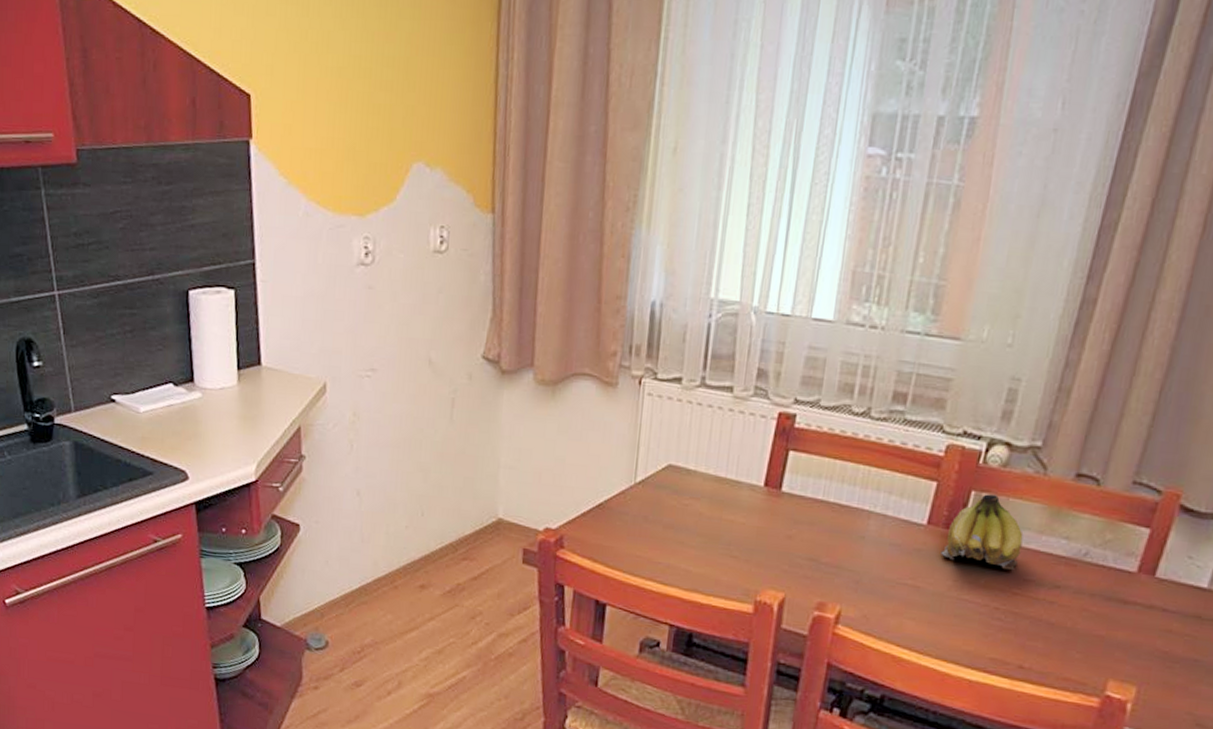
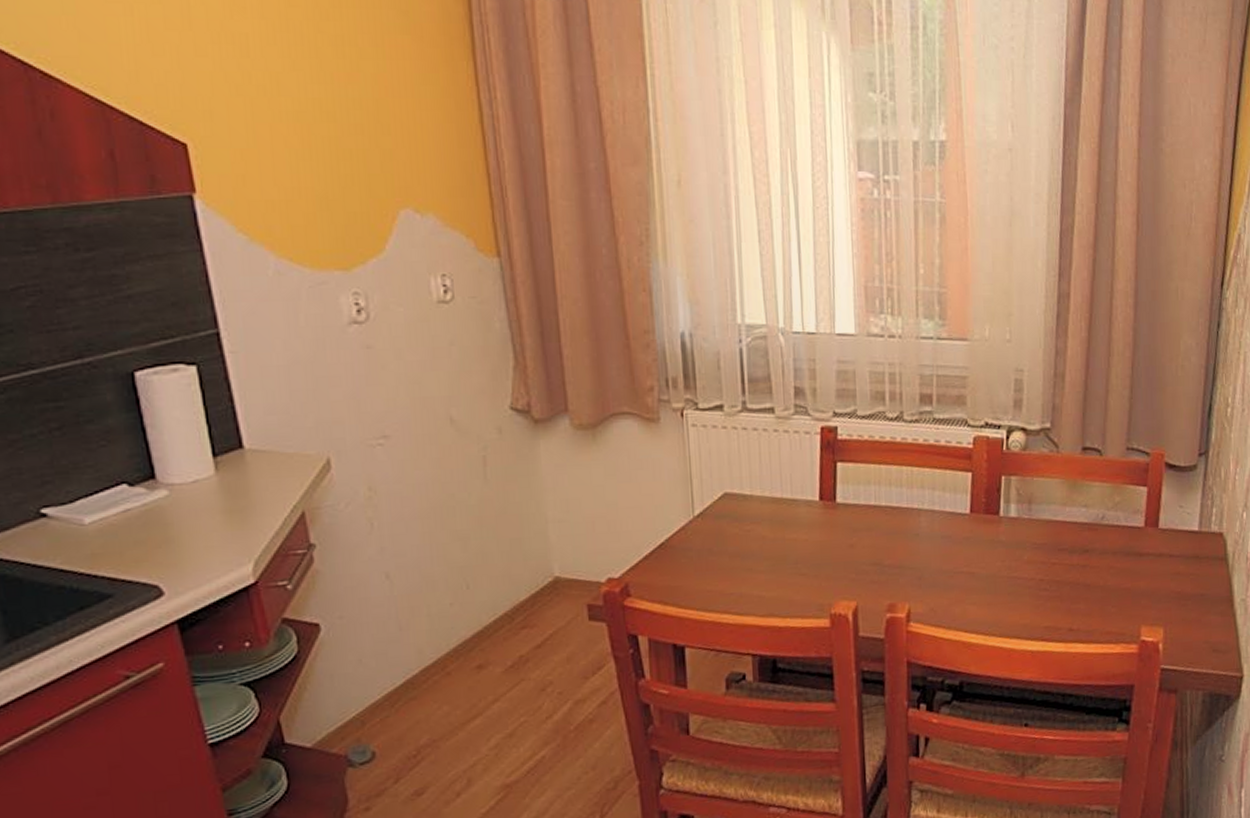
fruit: present [941,494,1023,571] -> none [986,476,1052,544]

